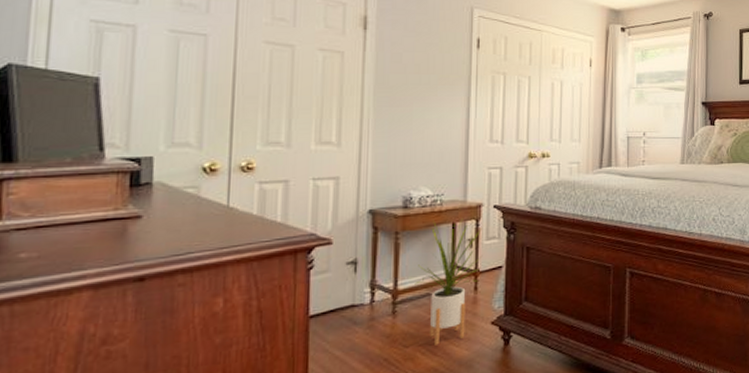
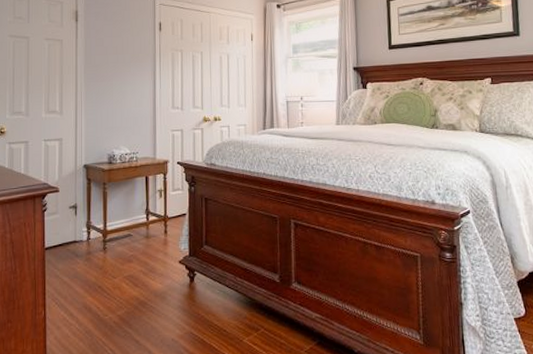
house plant: present [414,218,483,345] -> none [119,173,170,278]

